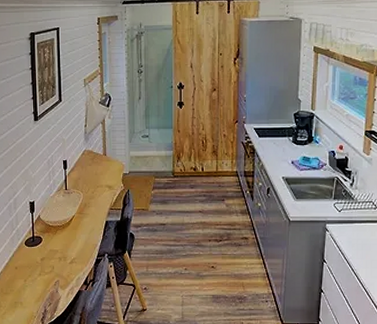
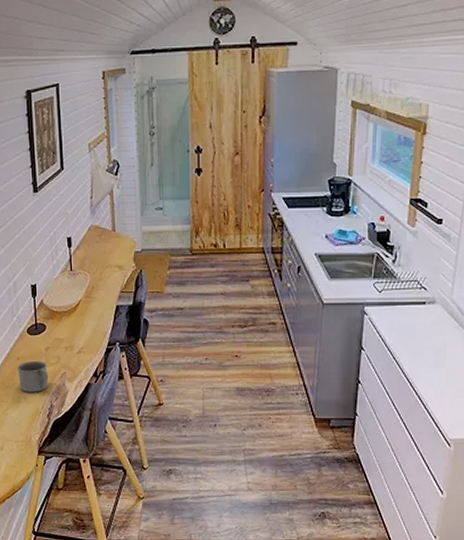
mug: none [15,269,43,299] -> present [17,360,49,393]

